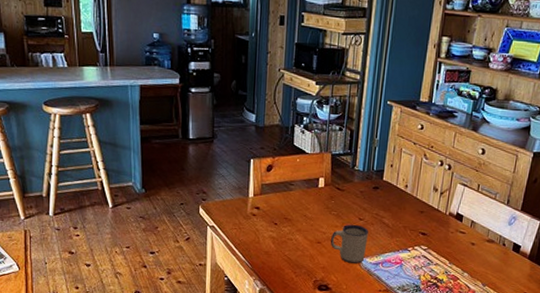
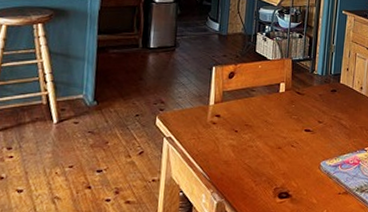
mug: present [331,224,368,264] -> none [291,127,327,167]

